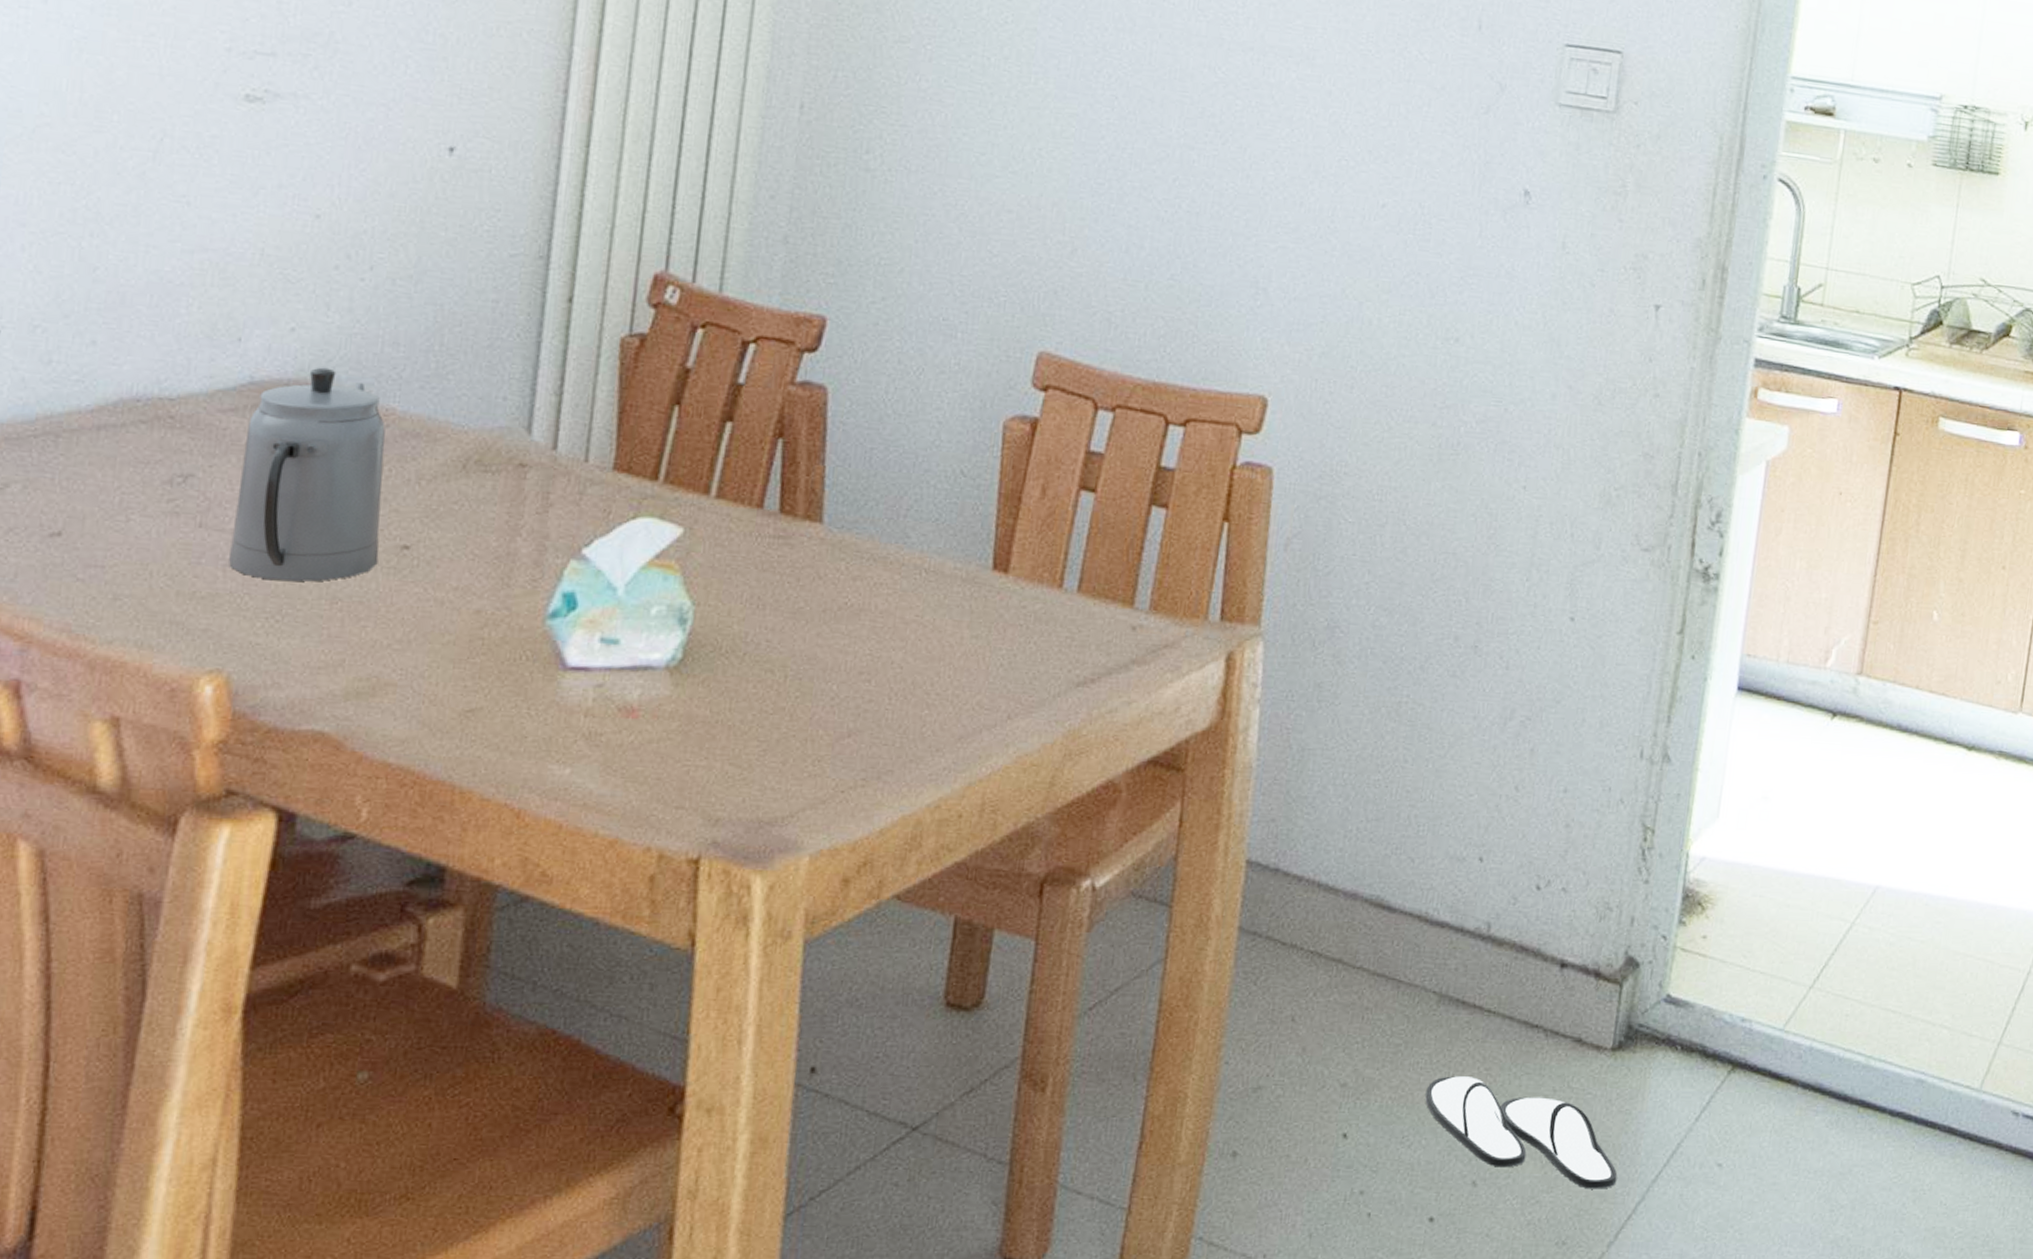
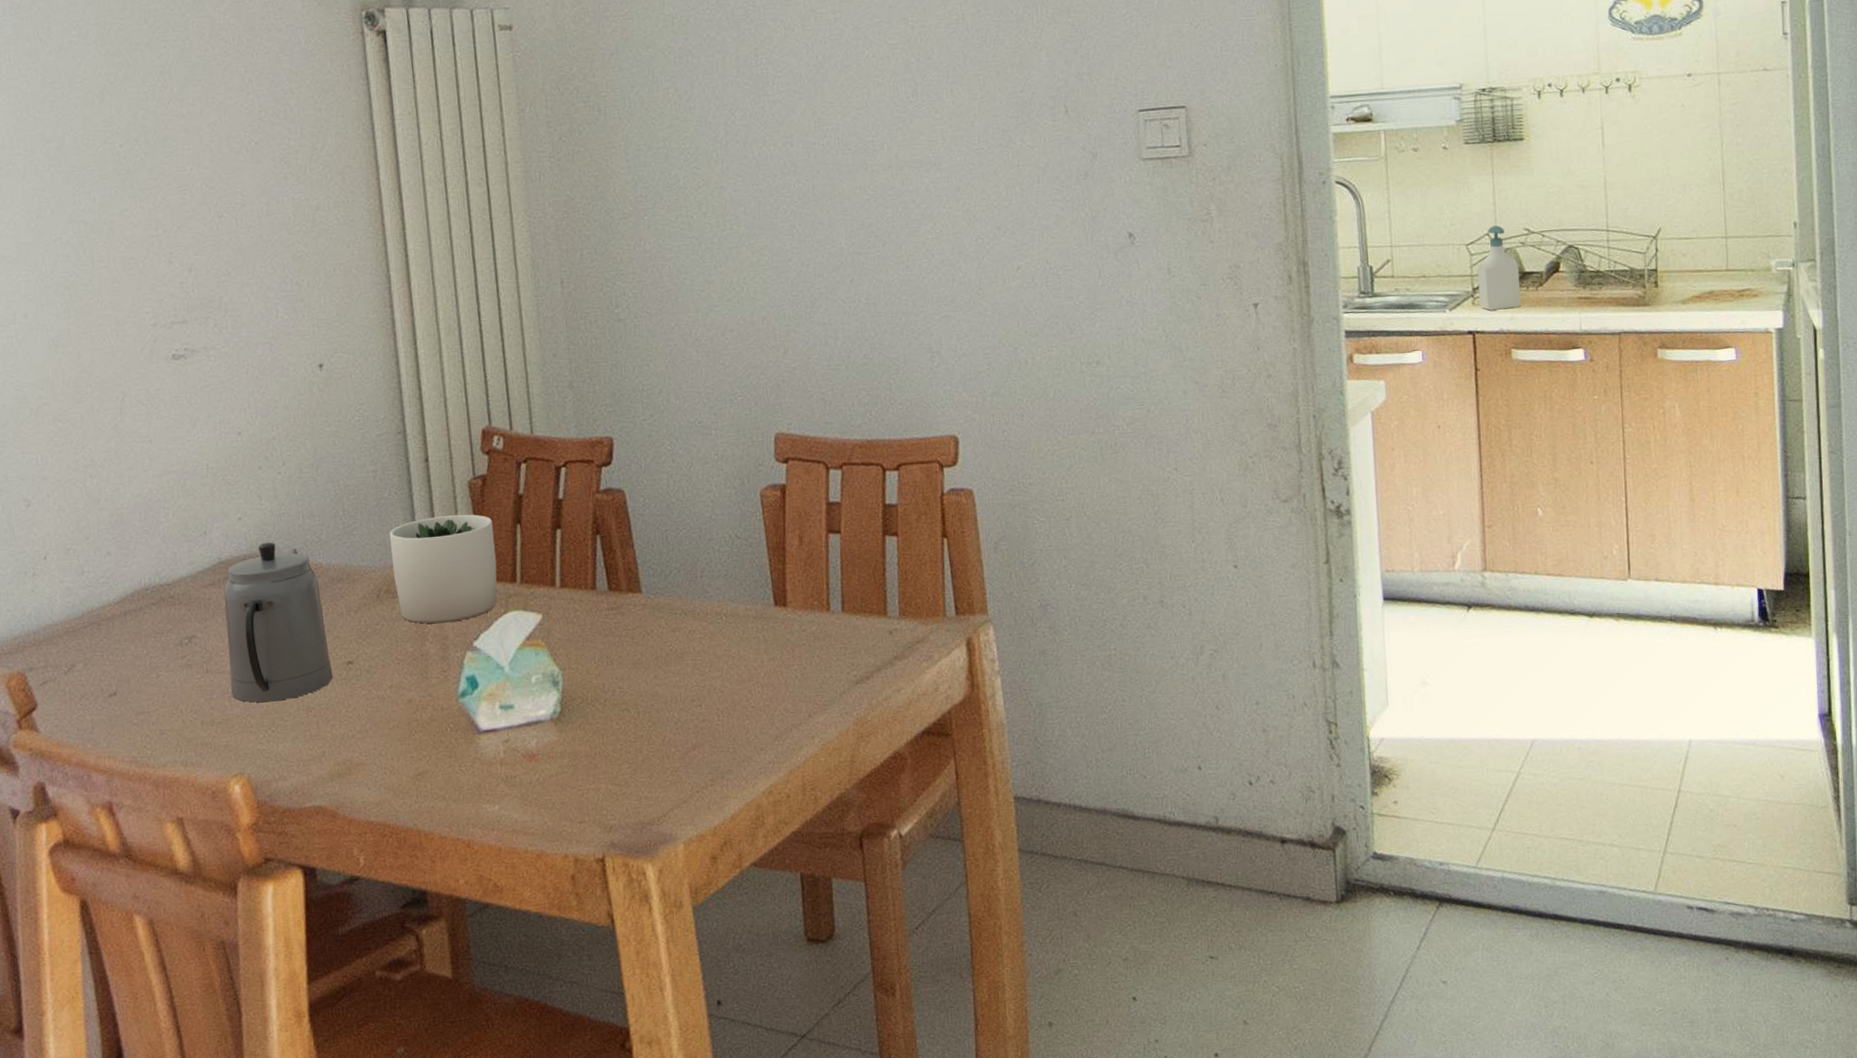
planter: none [490,375,644,518] -> present [389,514,498,624]
slippers: present [1425,1076,1618,1189] -> none [1192,939,1361,1015]
soap bottle: none [1913,268,1966,369] -> present [1477,225,1522,311]

